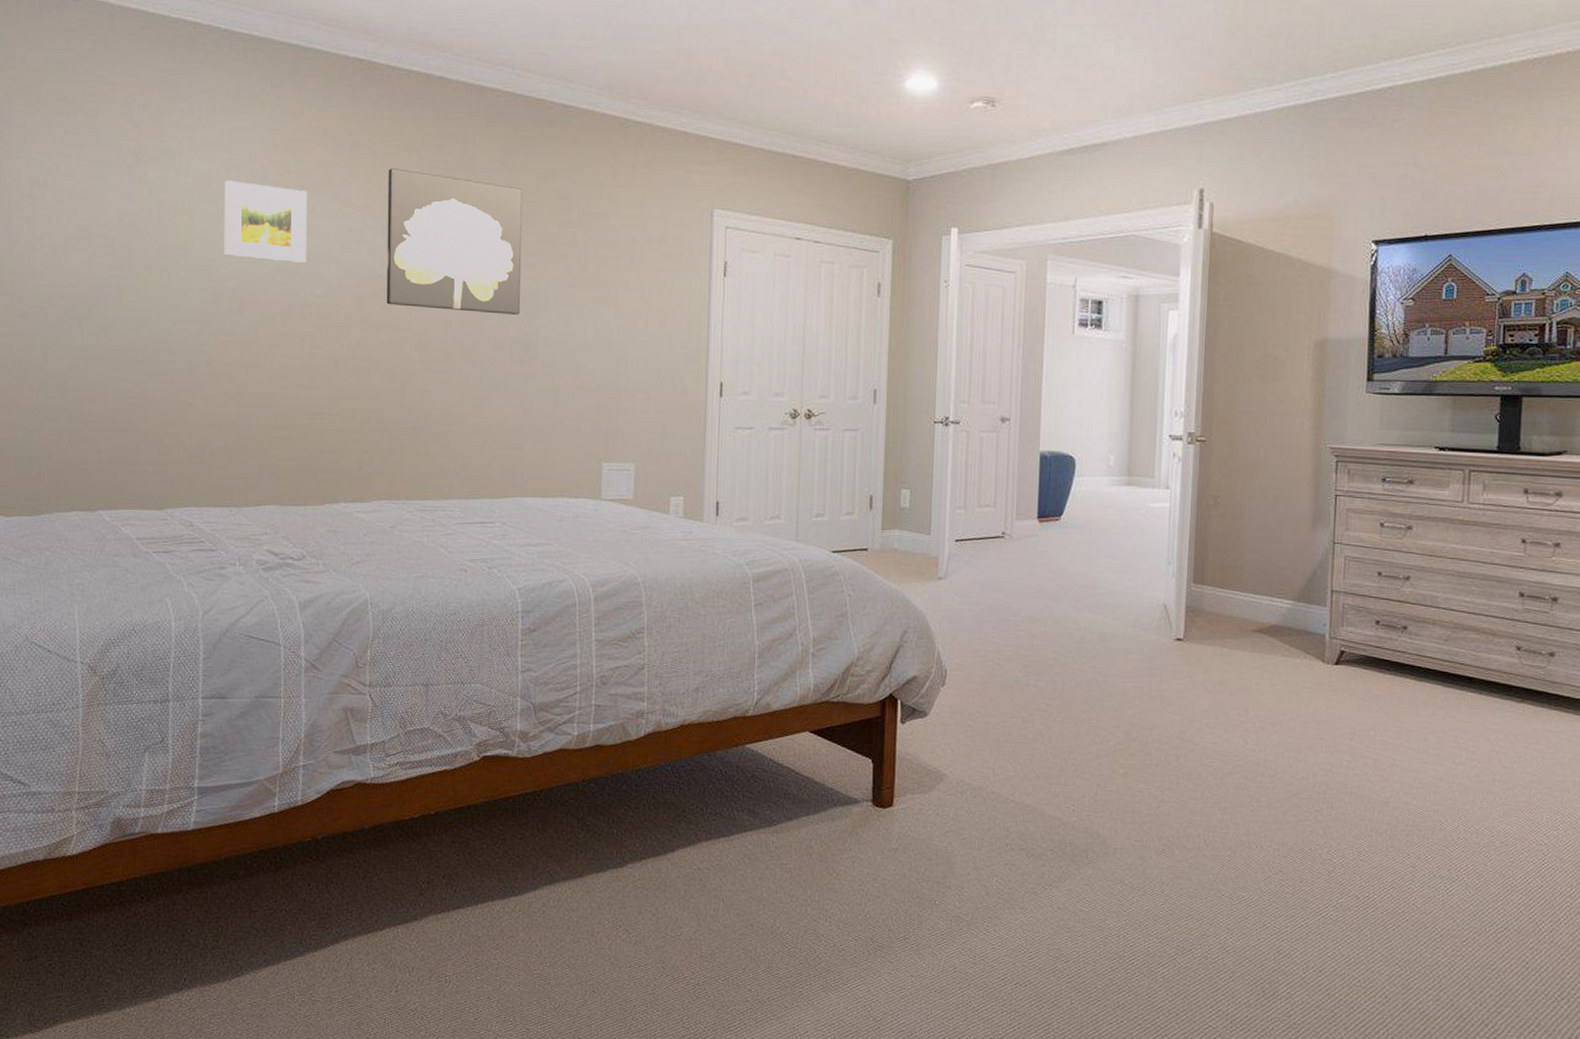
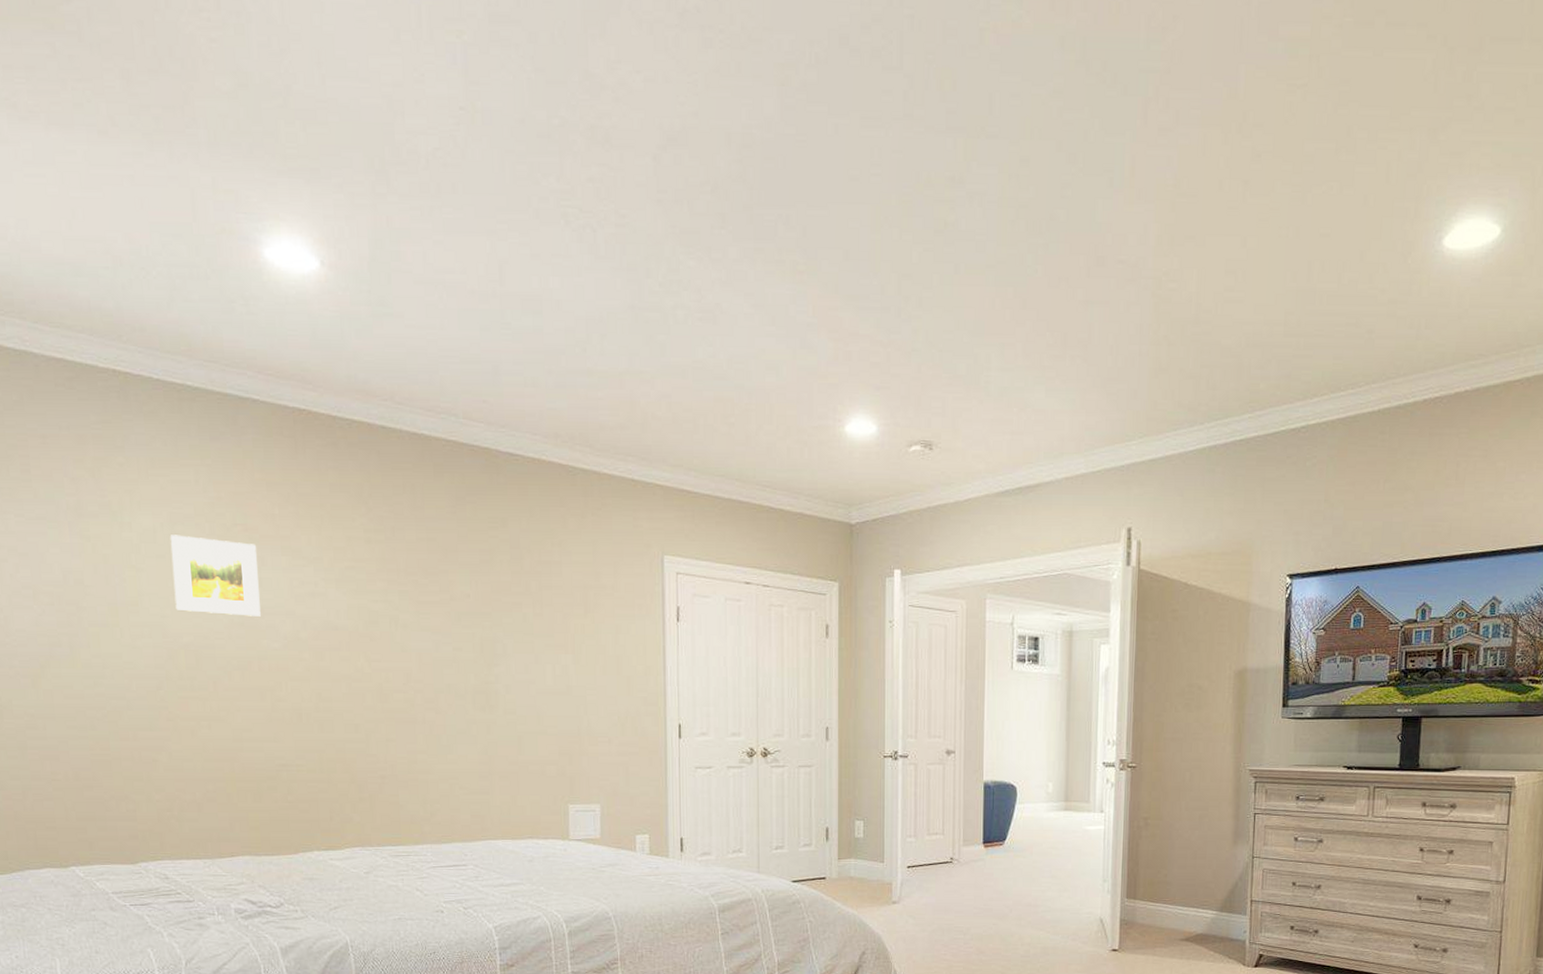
wall art: present [386,168,522,315] -> none [337,520,479,664]

